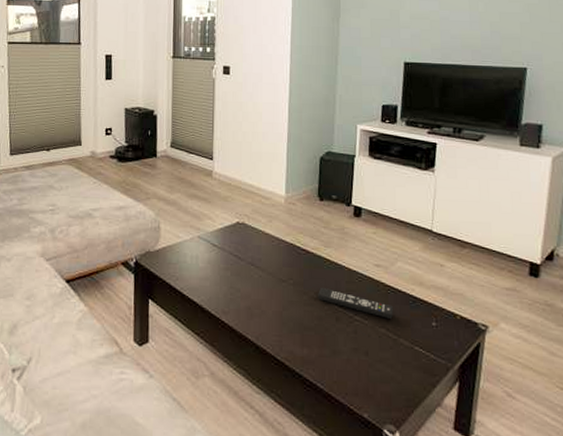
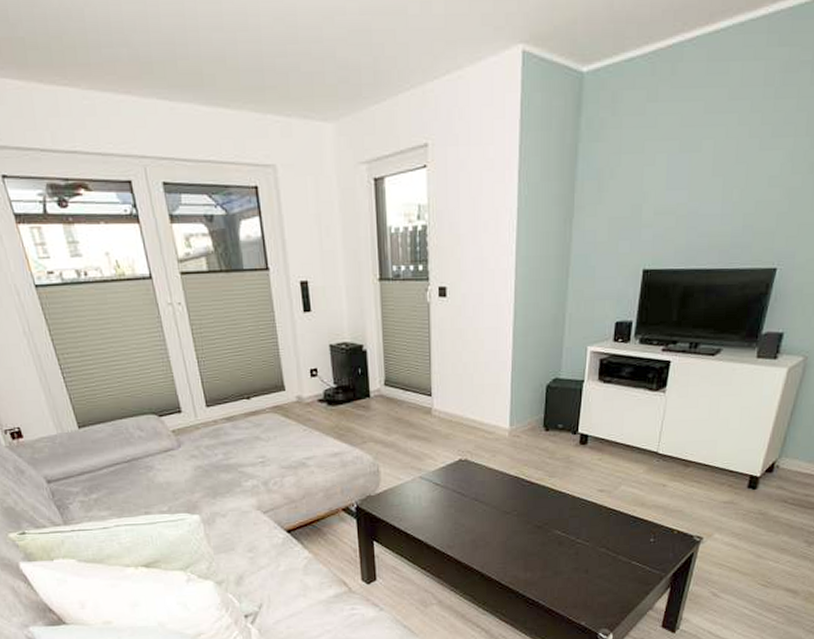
remote control: present [318,287,394,319] -> none [542,515,615,539]

